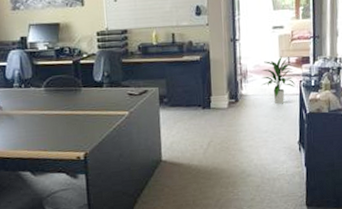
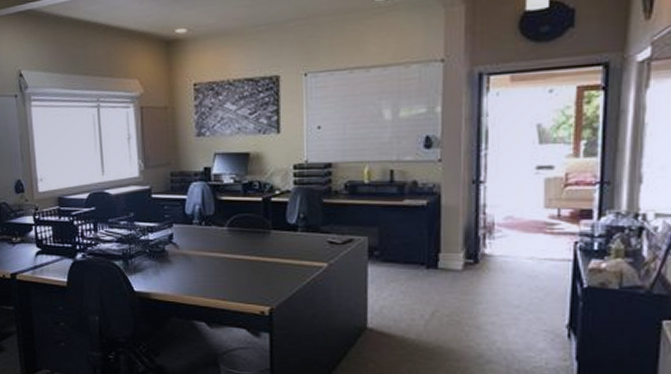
indoor plant: present [261,56,296,105] -> none [515,206,568,272]

